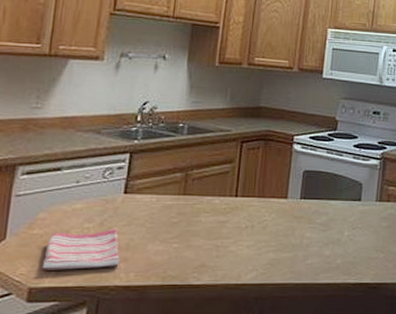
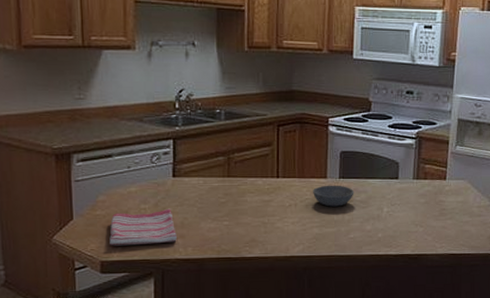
bowl: none [272,206,315,229] -> present [313,185,354,207]

